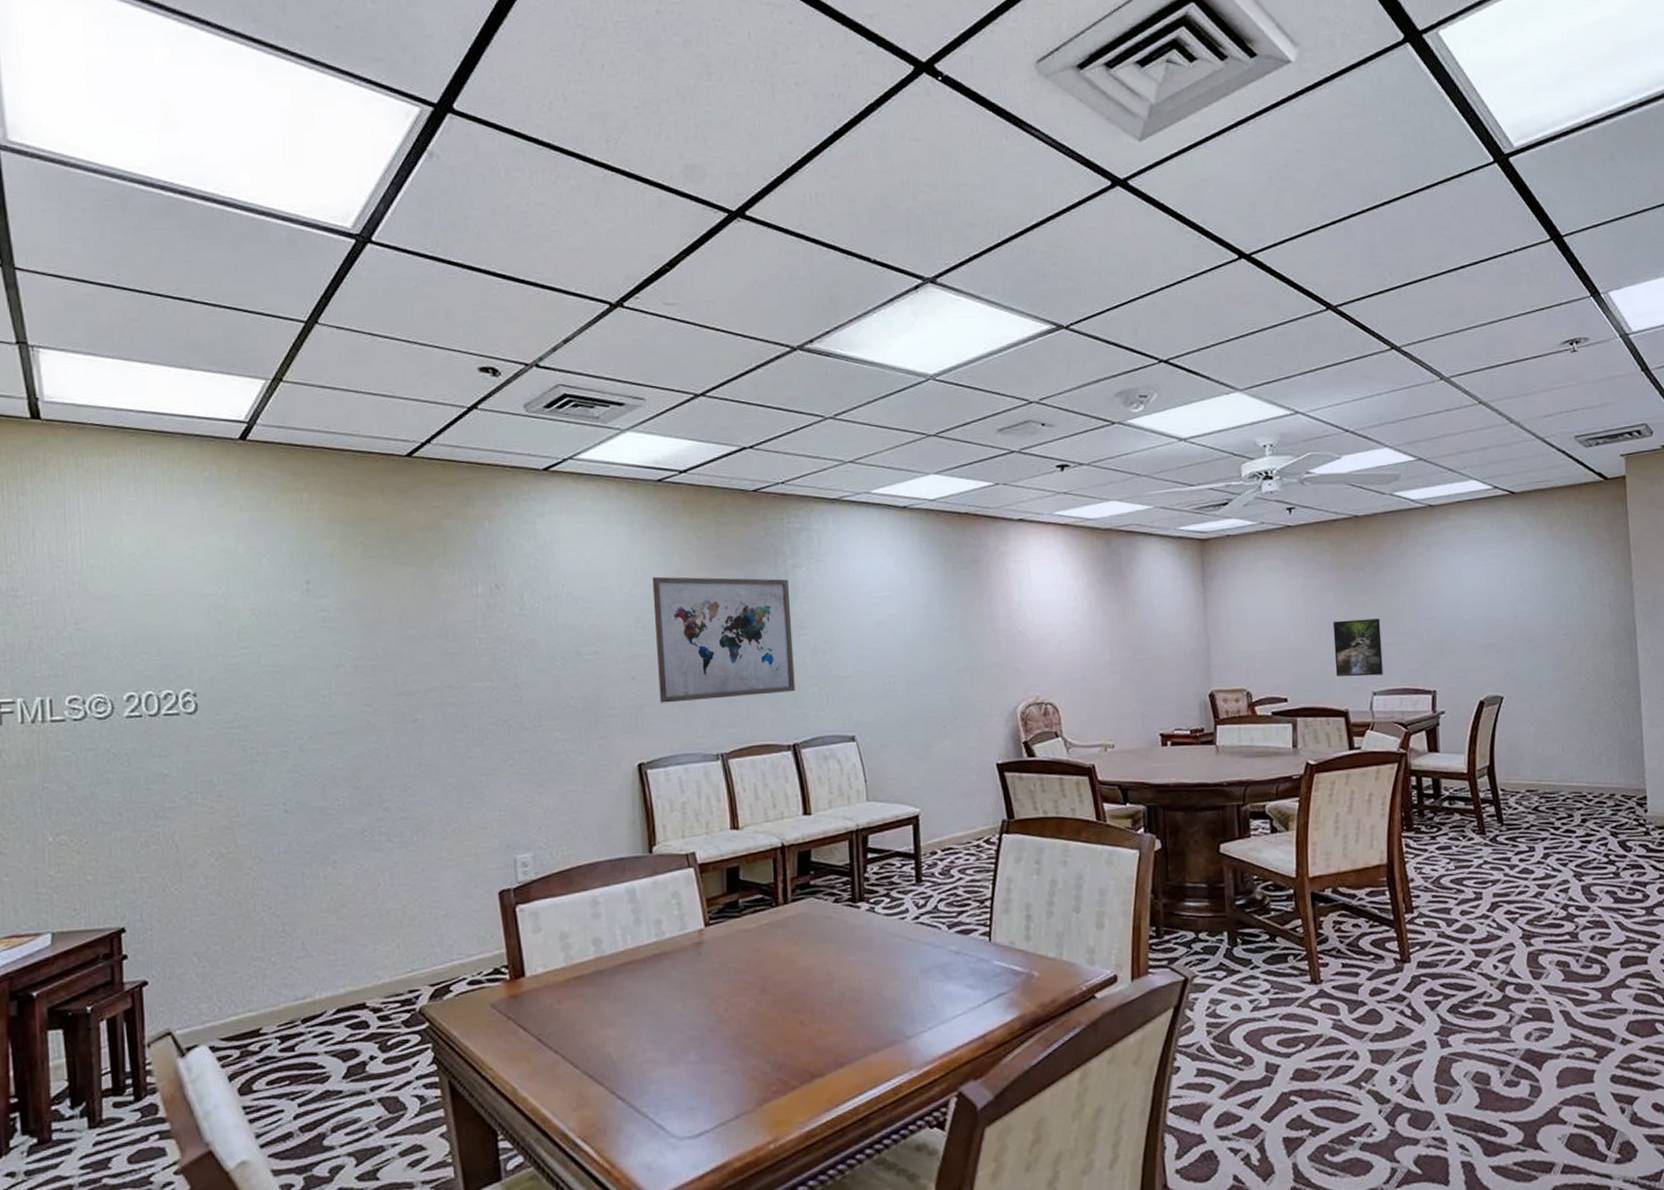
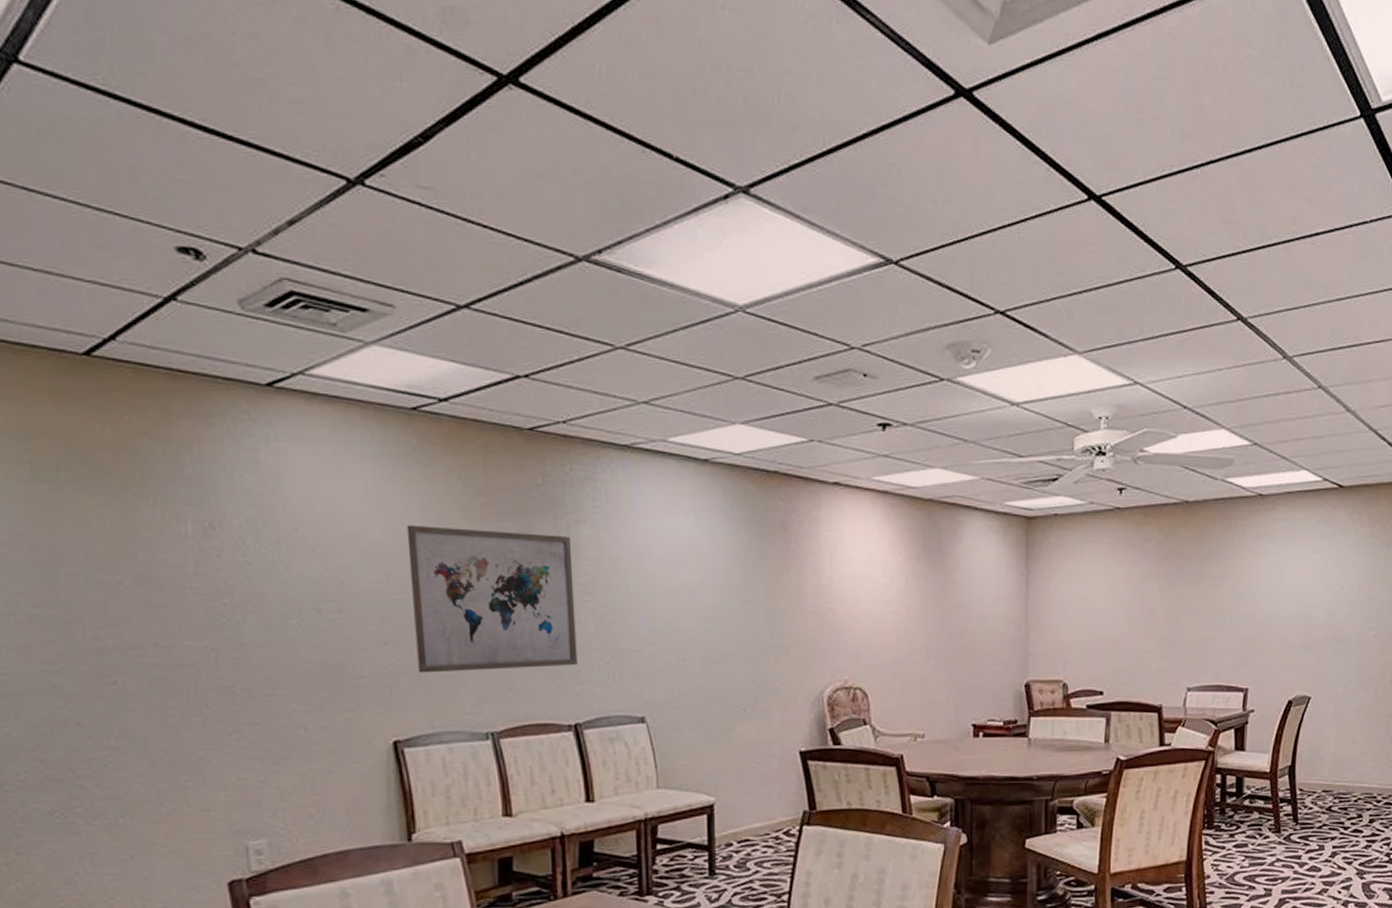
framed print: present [1333,618,1383,677] -> none [1153,612,1201,671]

